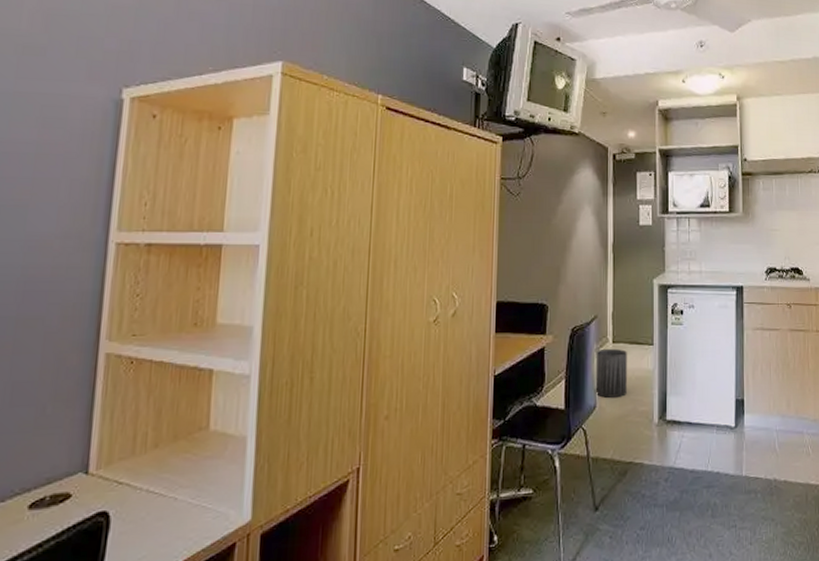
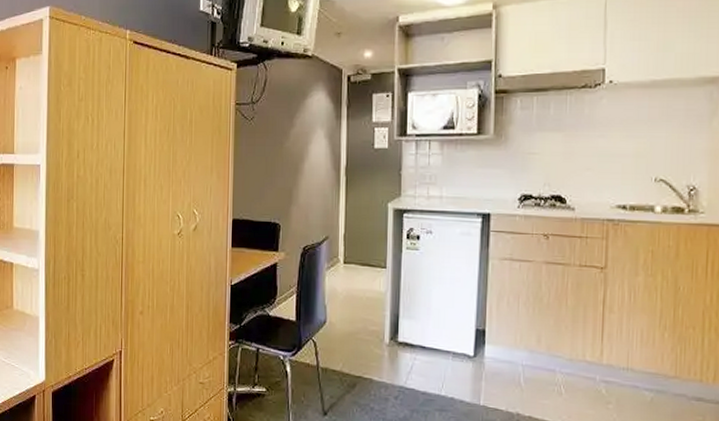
trash can: present [595,348,627,398] -> none [325,268,358,315]

